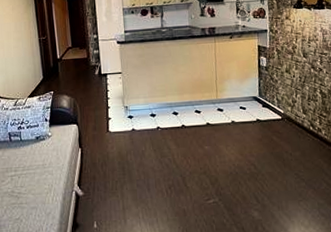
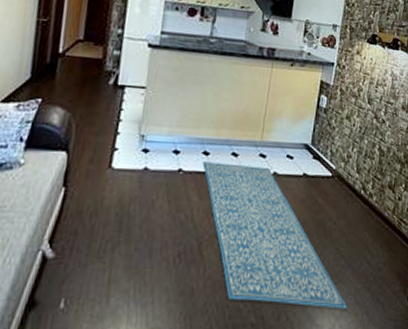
rug: none [174,118,315,221] -> present [202,162,348,310]

